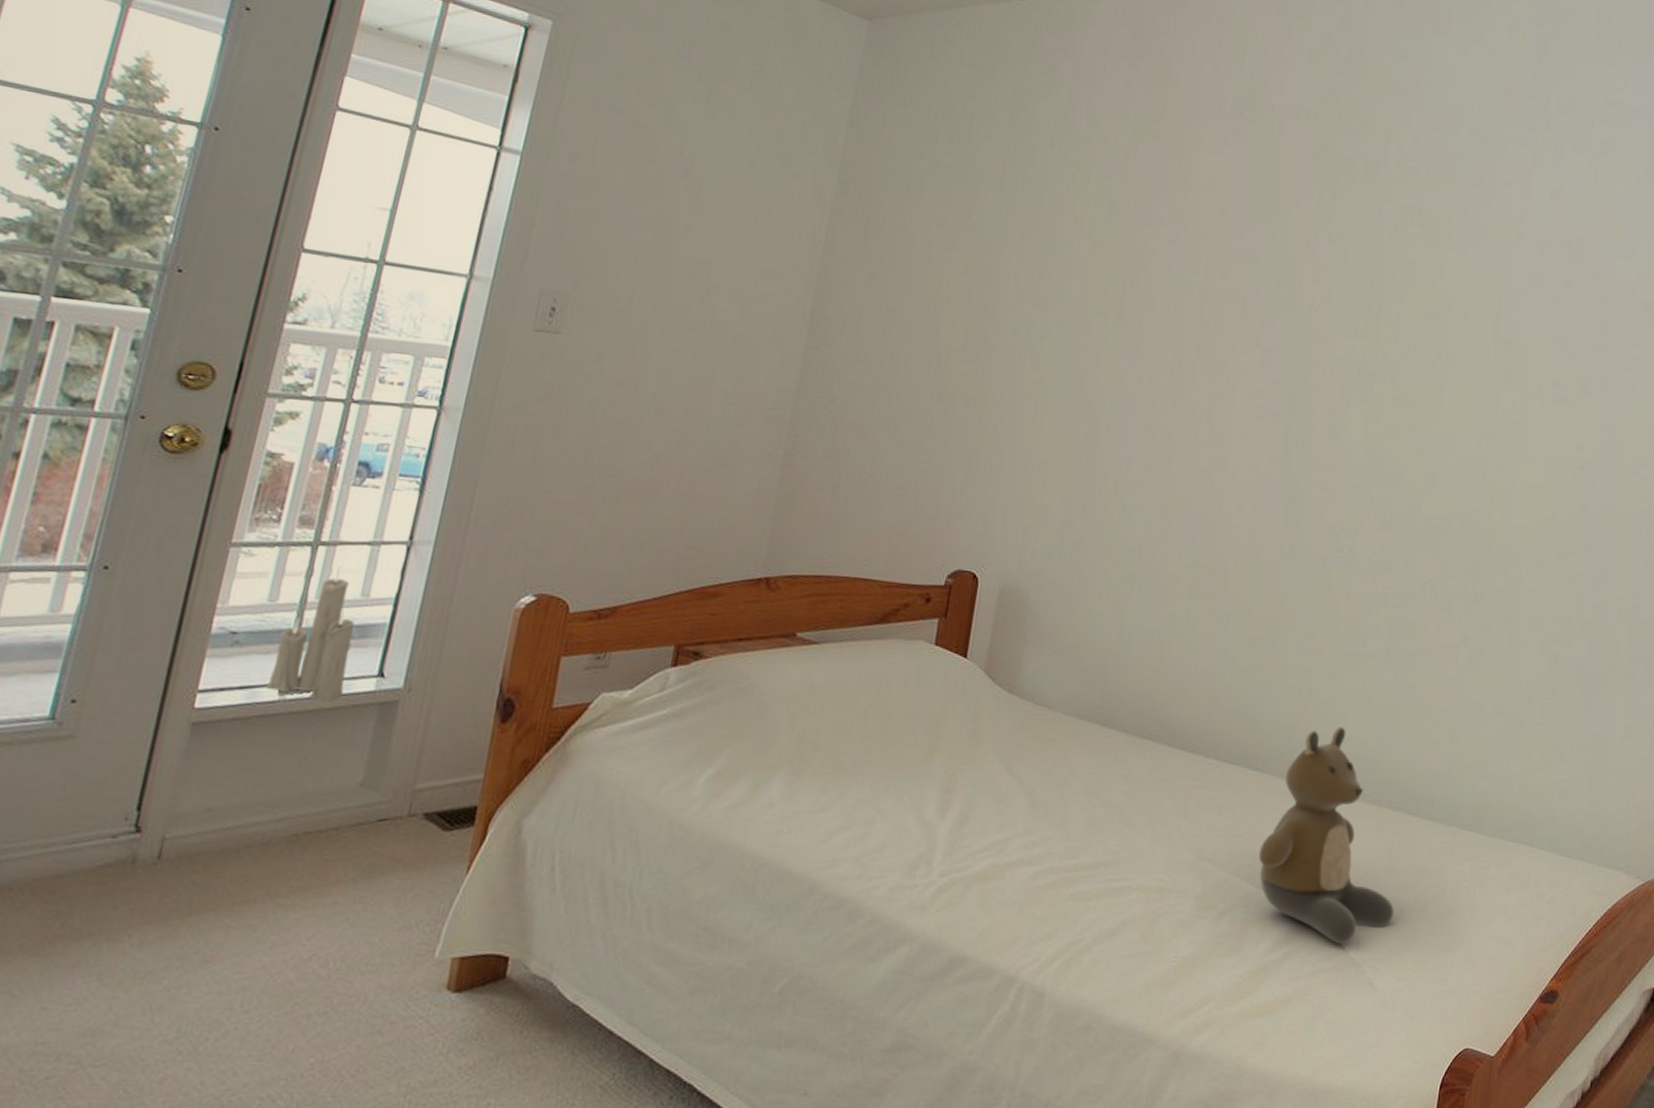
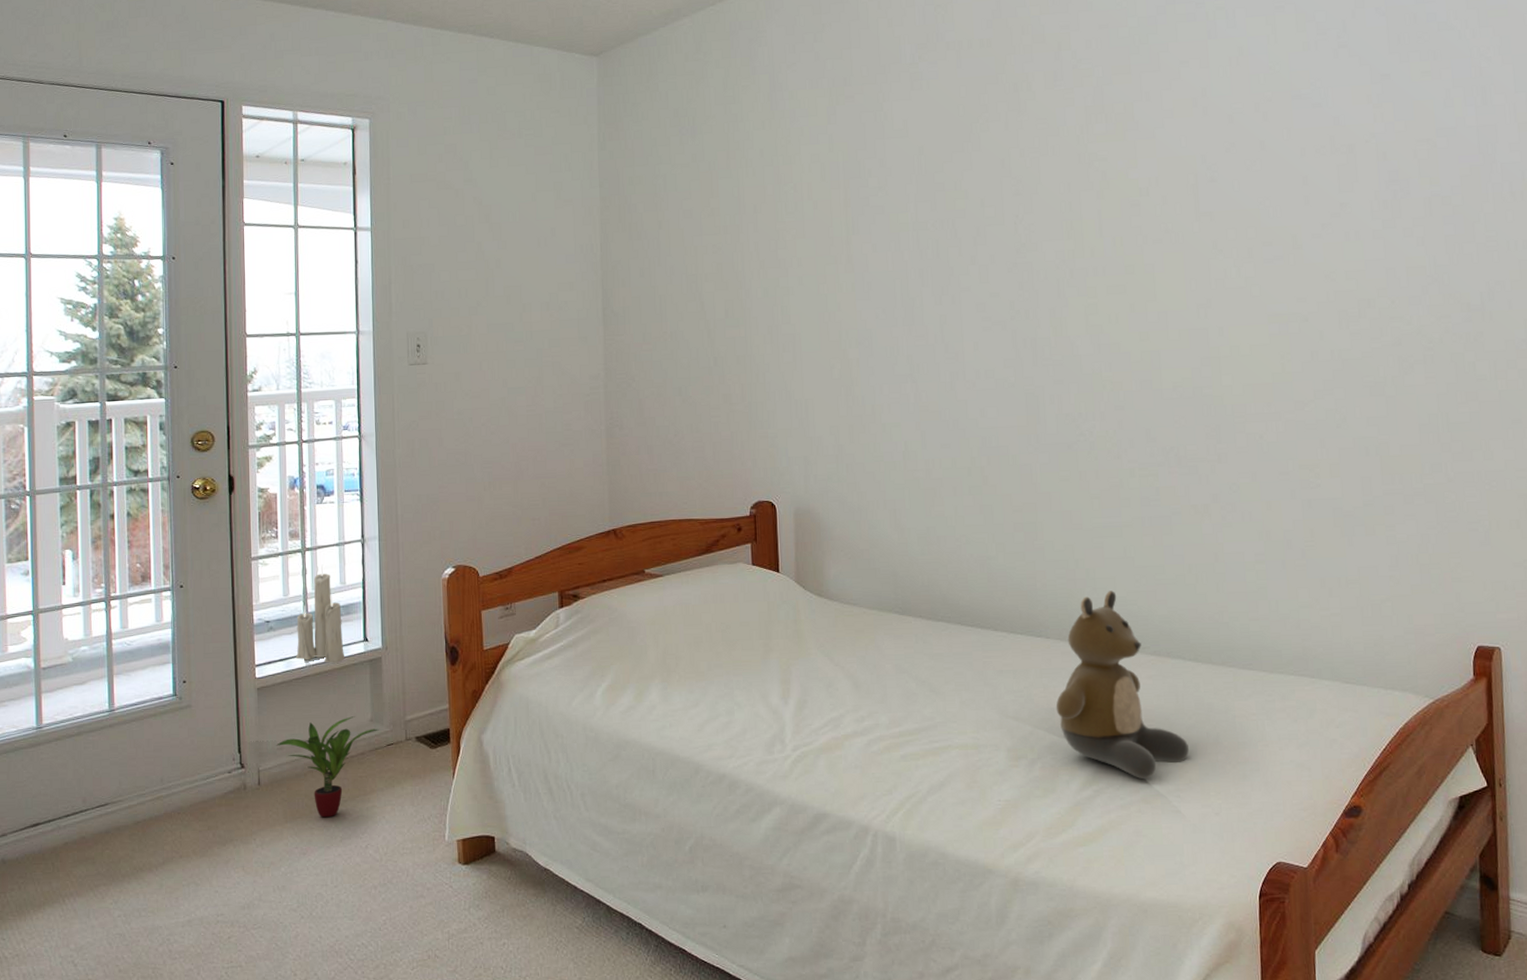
potted plant: none [202,776,371,914] -> present [277,716,379,818]

